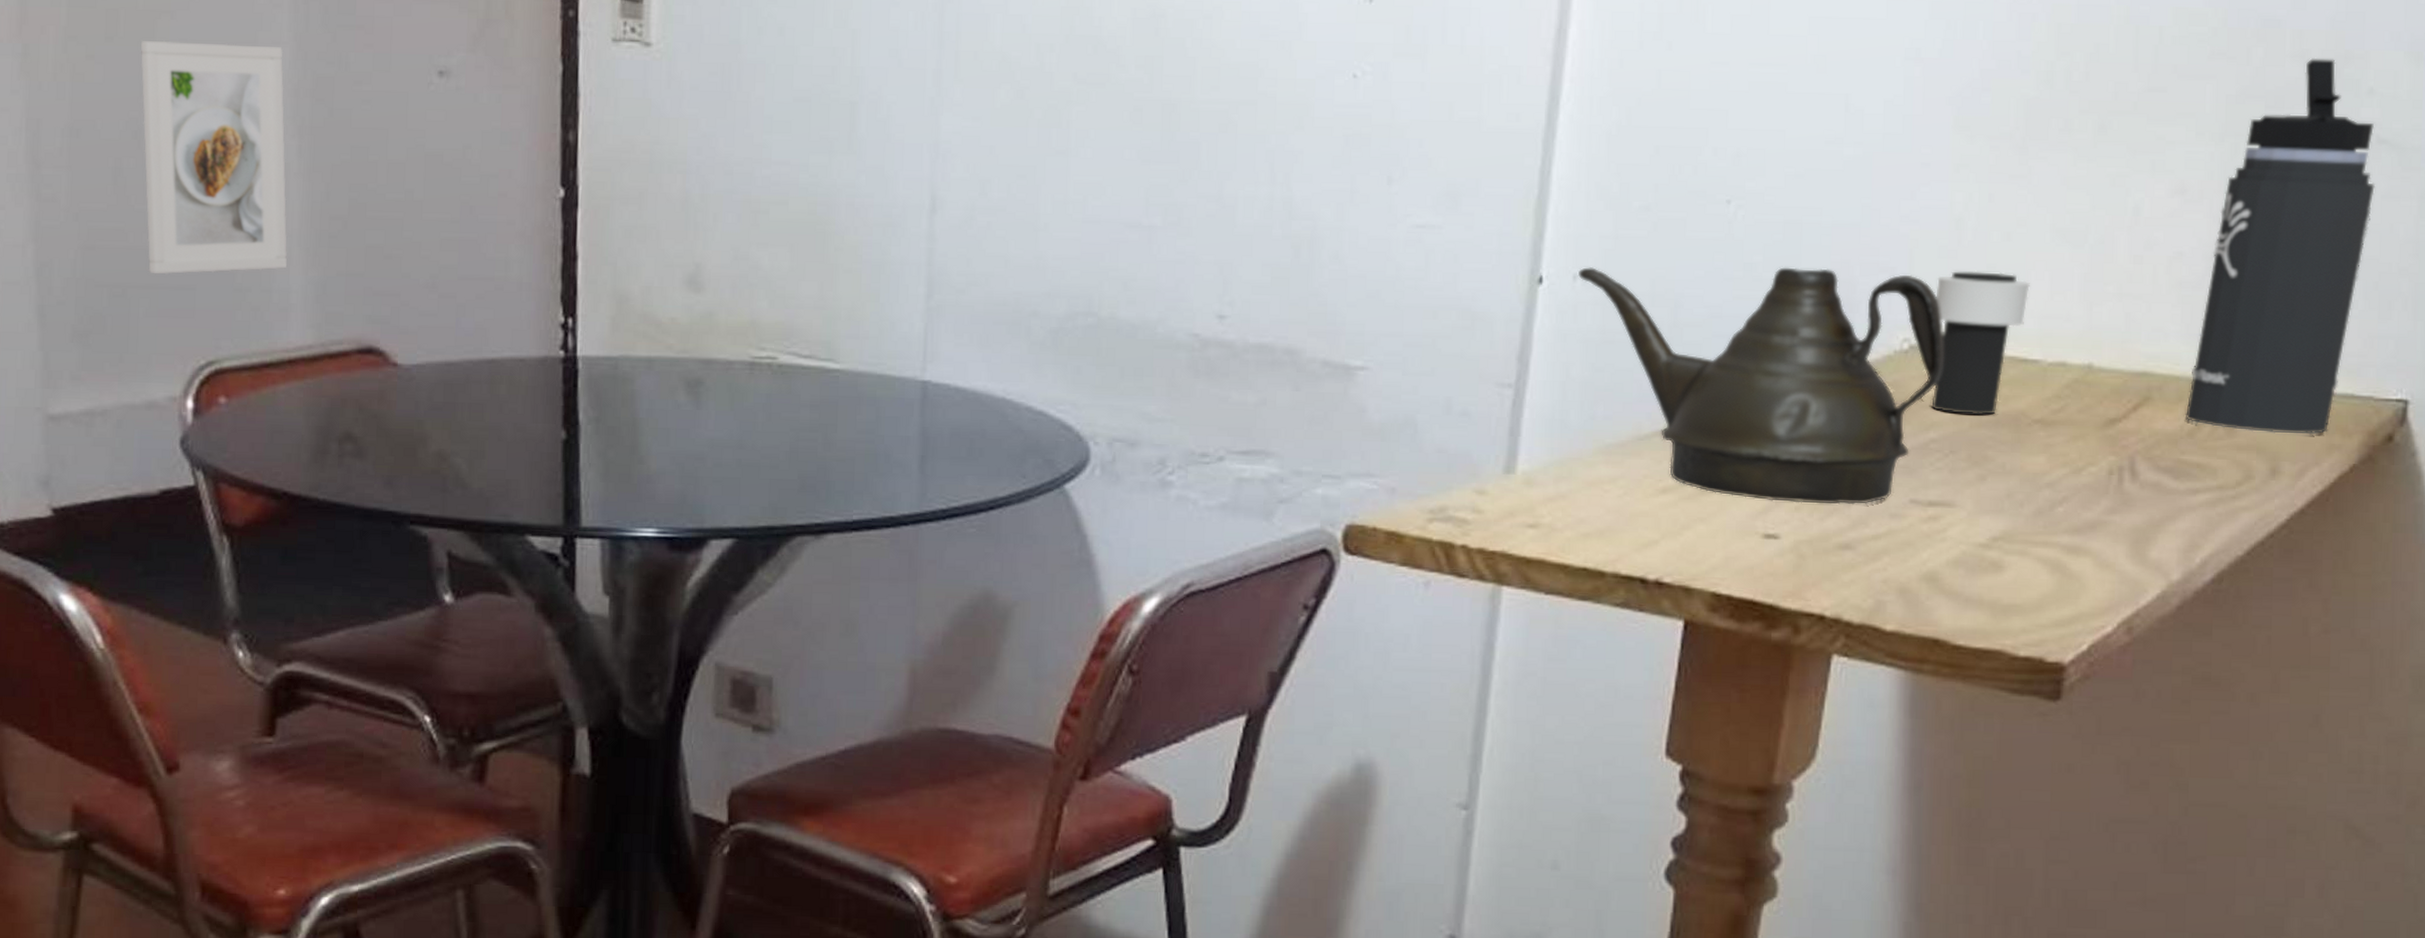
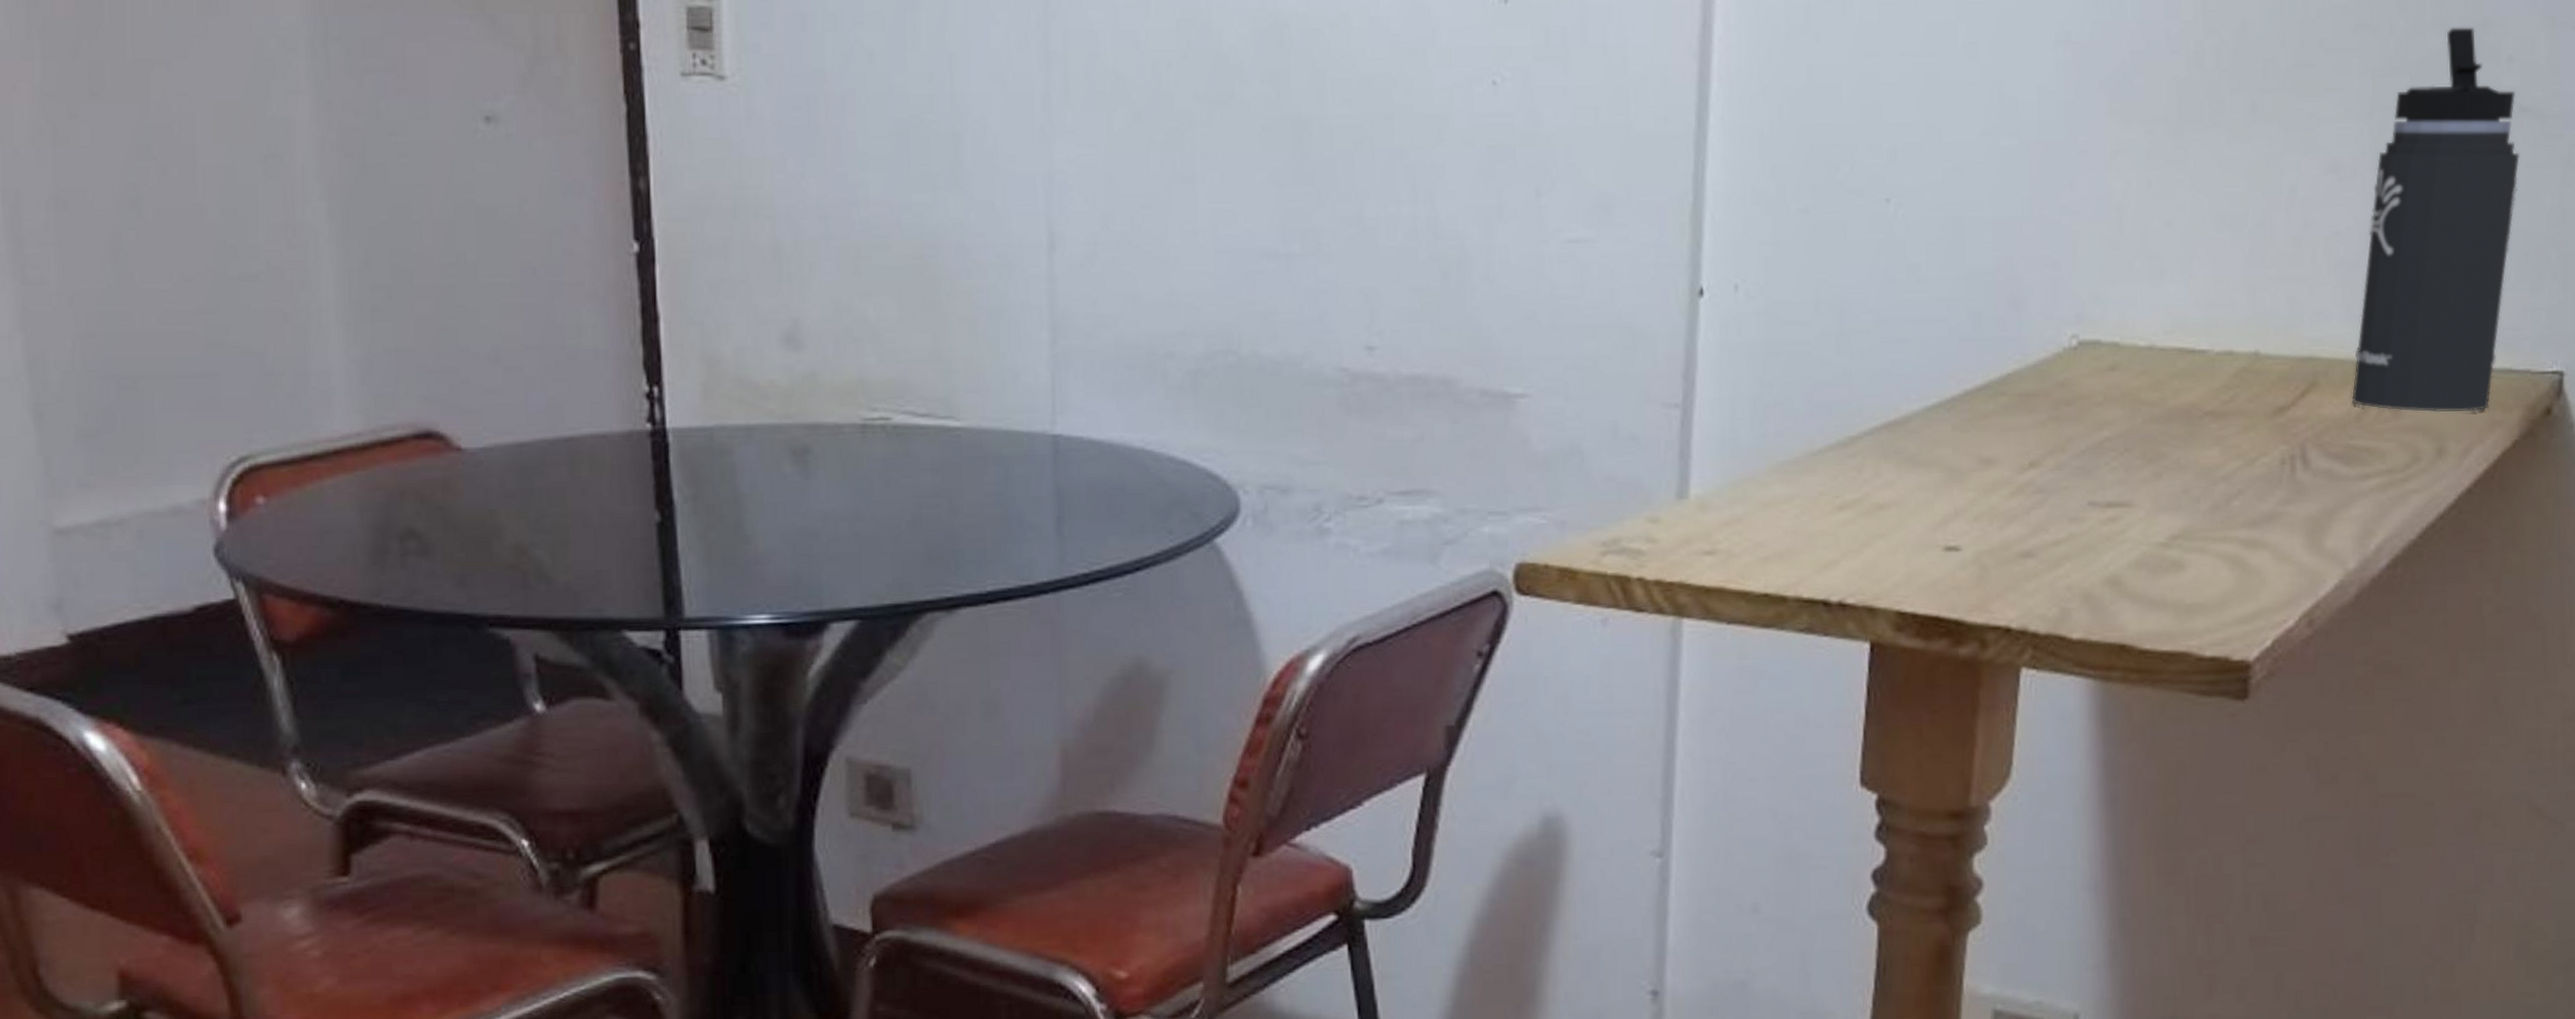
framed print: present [140,40,288,275] -> none [132,94,325,362]
teapot: present [1577,267,1944,505] -> none [1739,265,2113,512]
cup: present [1931,271,2031,416] -> none [2099,261,2194,411]

